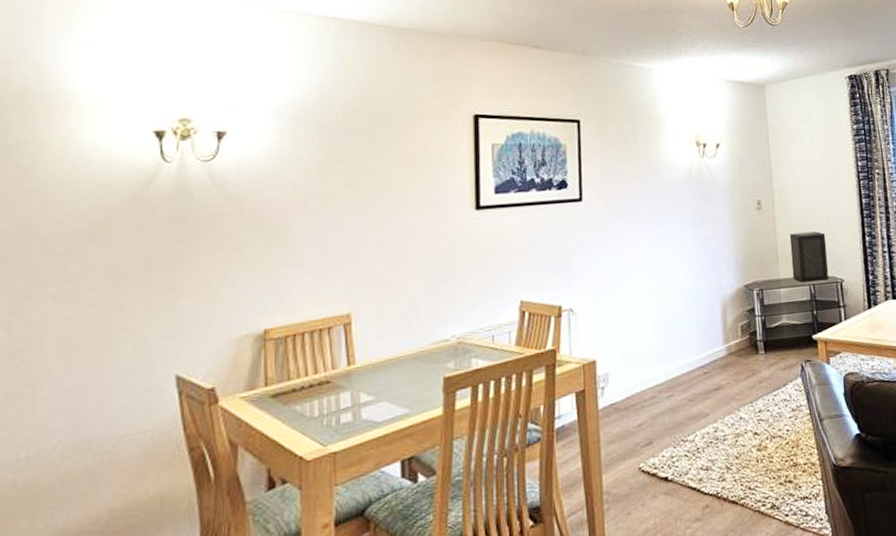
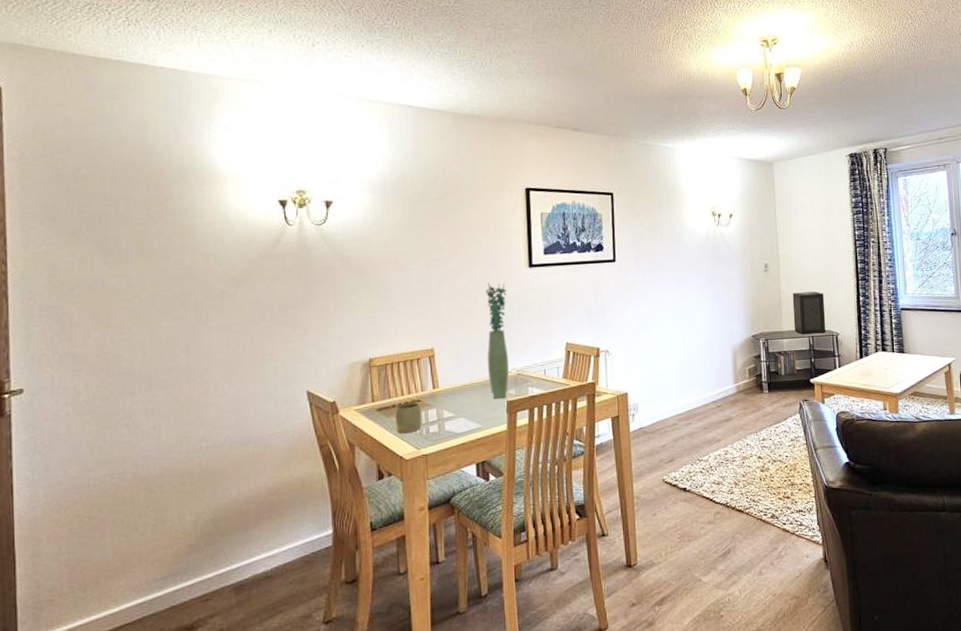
mug: none [295,384,332,427] -> present [395,402,422,434]
vase: none [419,229,448,376] -> present [486,282,509,400]
books: none [769,300,797,332] -> present [773,349,797,376]

